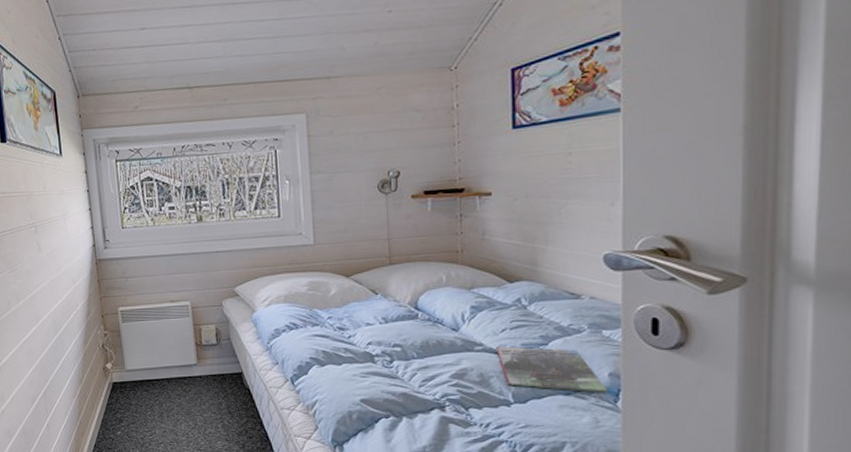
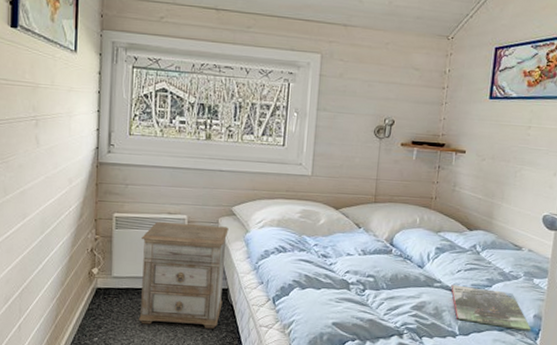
nightstand: none [148,309,239,415] -> present [139,222,229,329]

